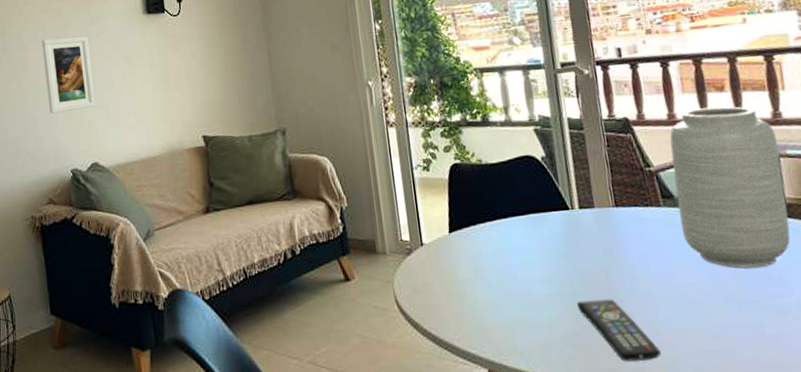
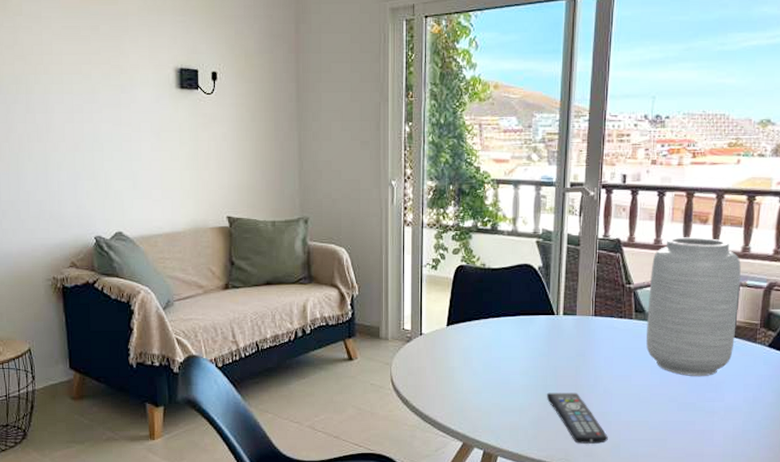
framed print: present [42,36,95,114] -> none [69,103,122,180]

